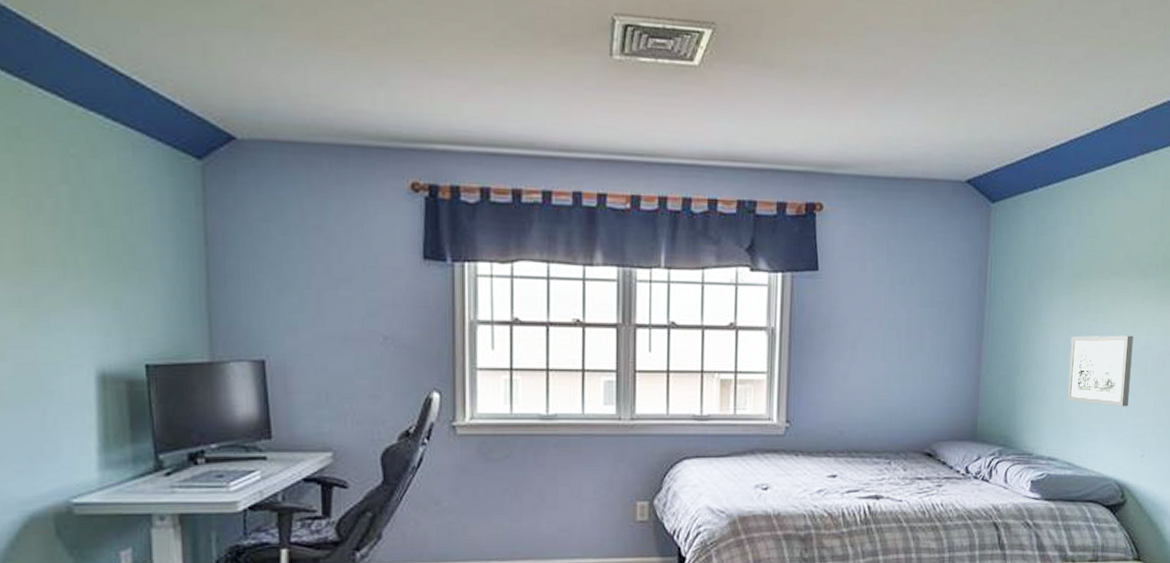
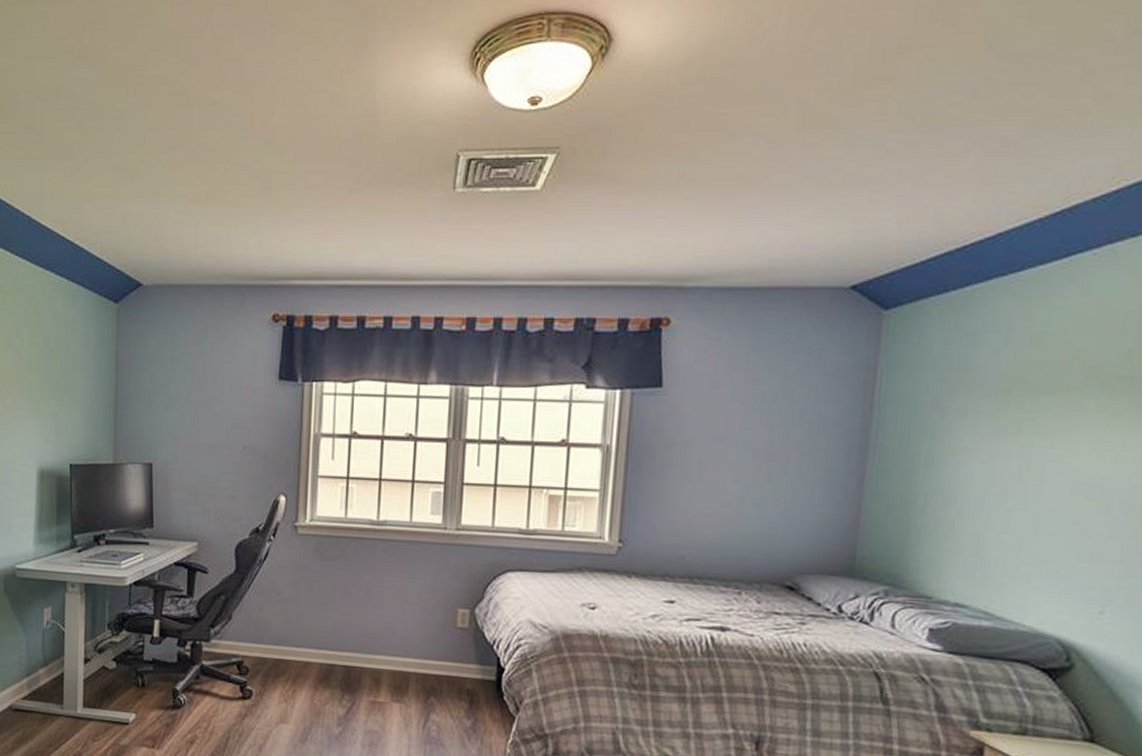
wall art: present [1067,335,1134,407] -> none [985,462,1091,551]

